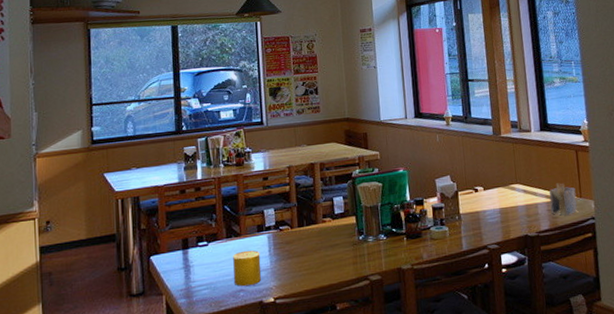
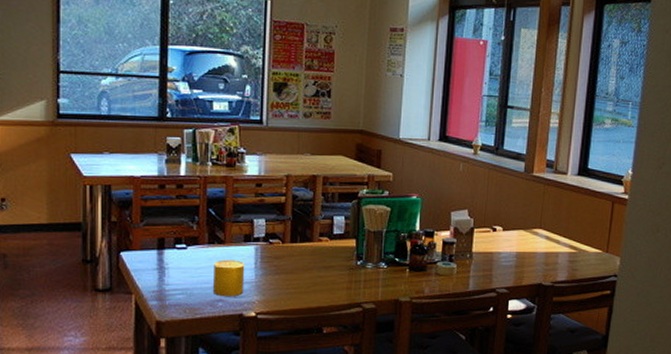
napkin holder: present [549,183,577,216] -> none [572,234,603,270]

